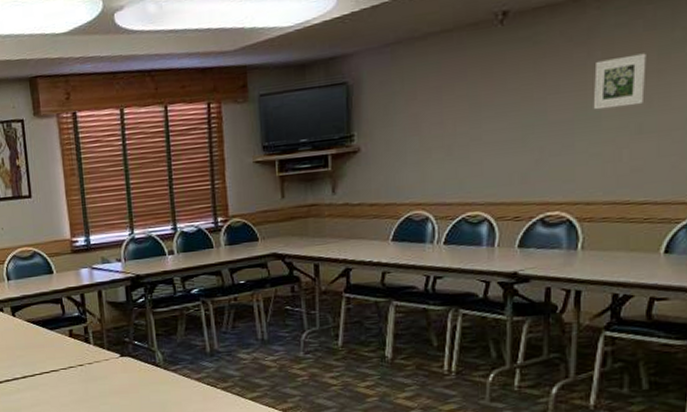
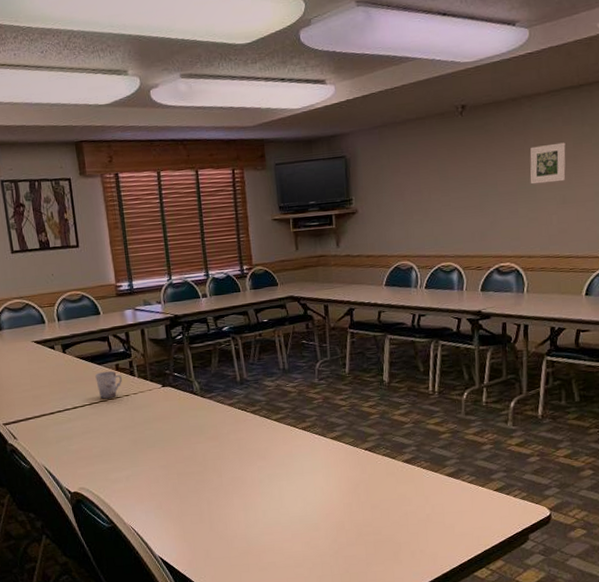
cup: none [46,337,76,368] -> present [95,370,122,399]

